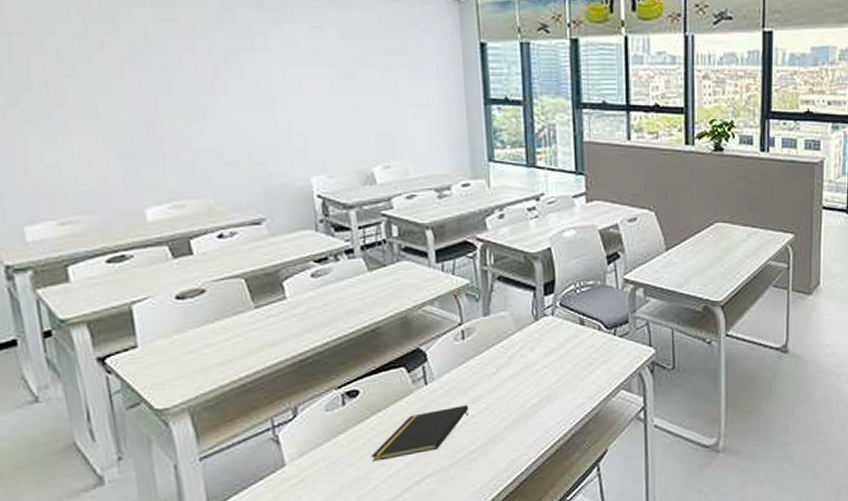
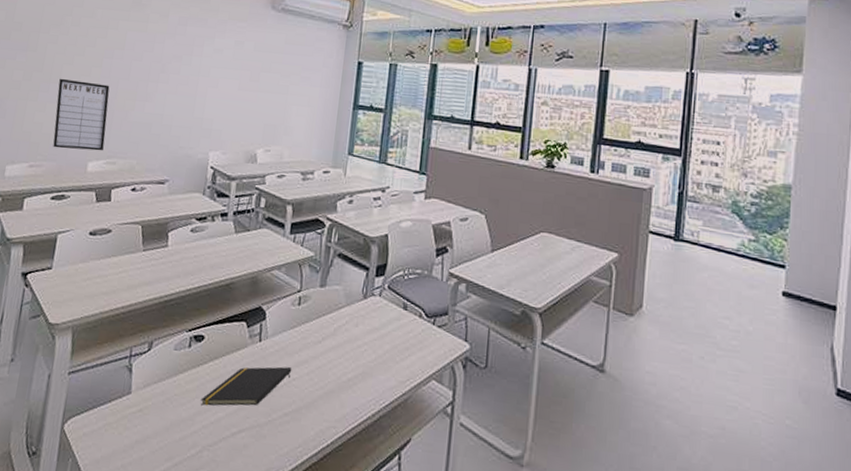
writing board: none [64,98,162,196] -> present [53,78,110,151]

